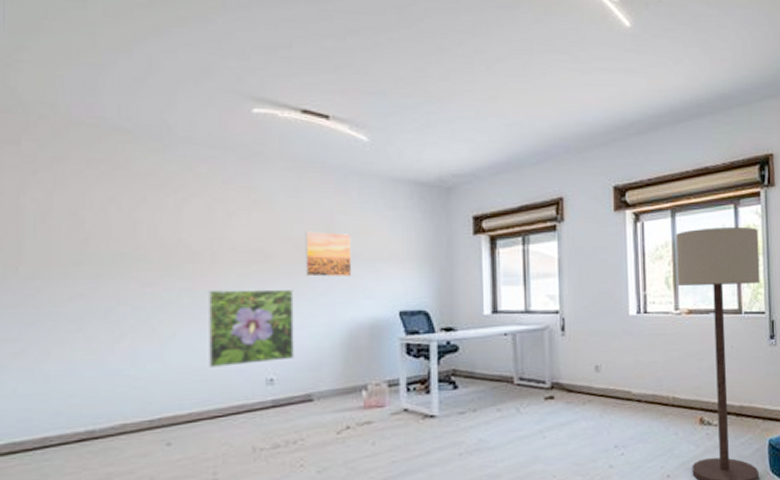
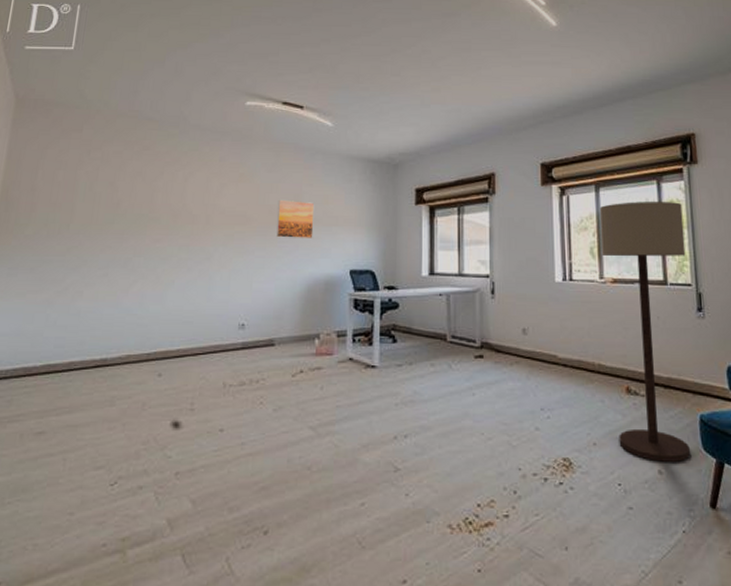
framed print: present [209,289,294,367] -> none [196,247,266,311]

